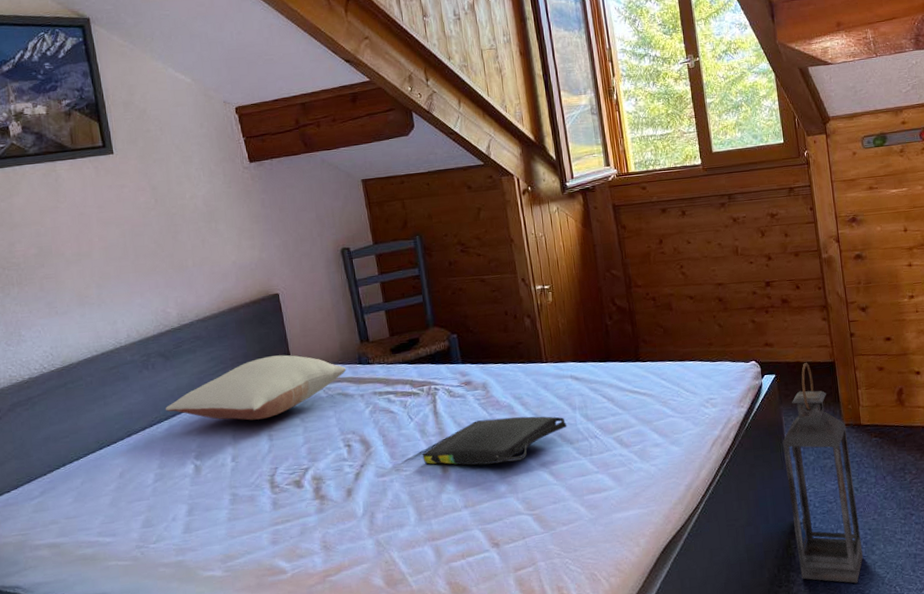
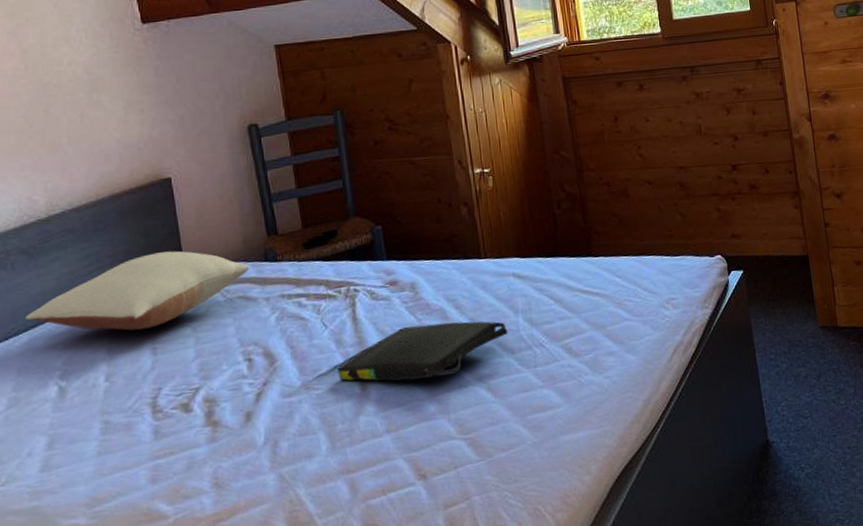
lantern: present [782,363,864,584] -> none [751,257,843,512]

